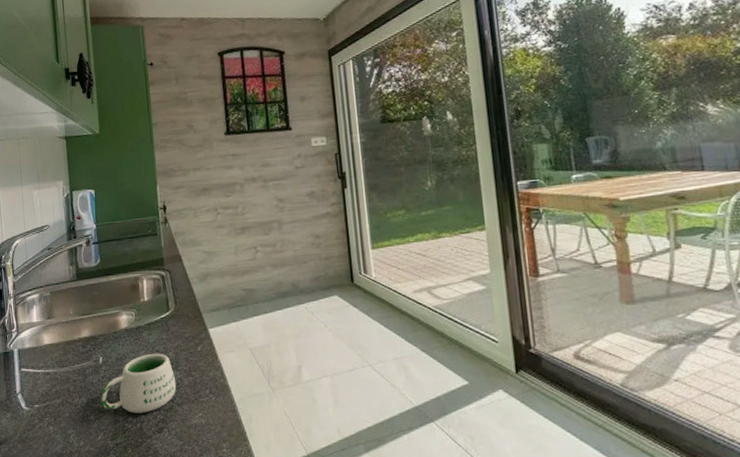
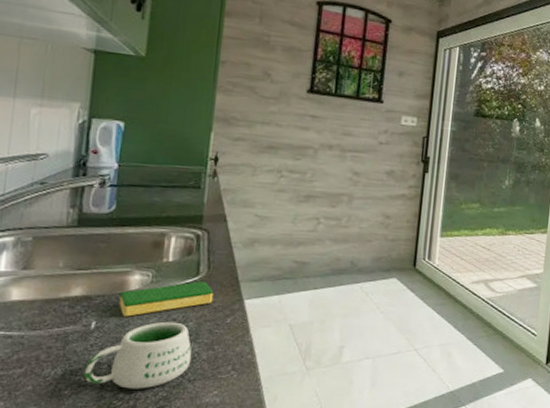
dish sponge: none [115,316,184,351] -> present [118,281,214,317]

